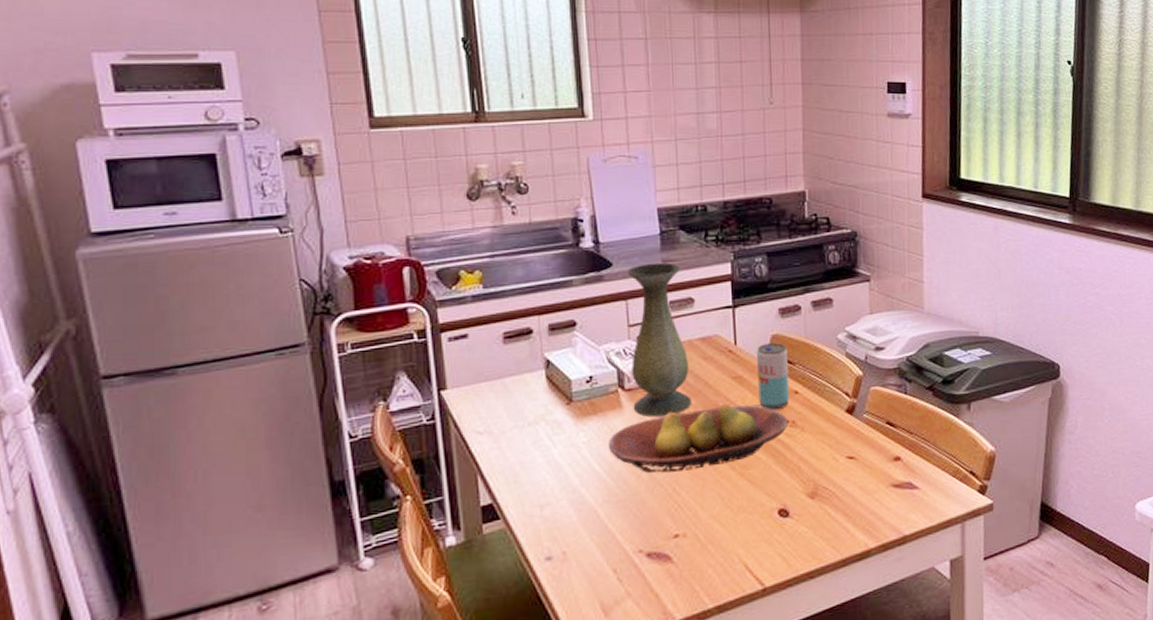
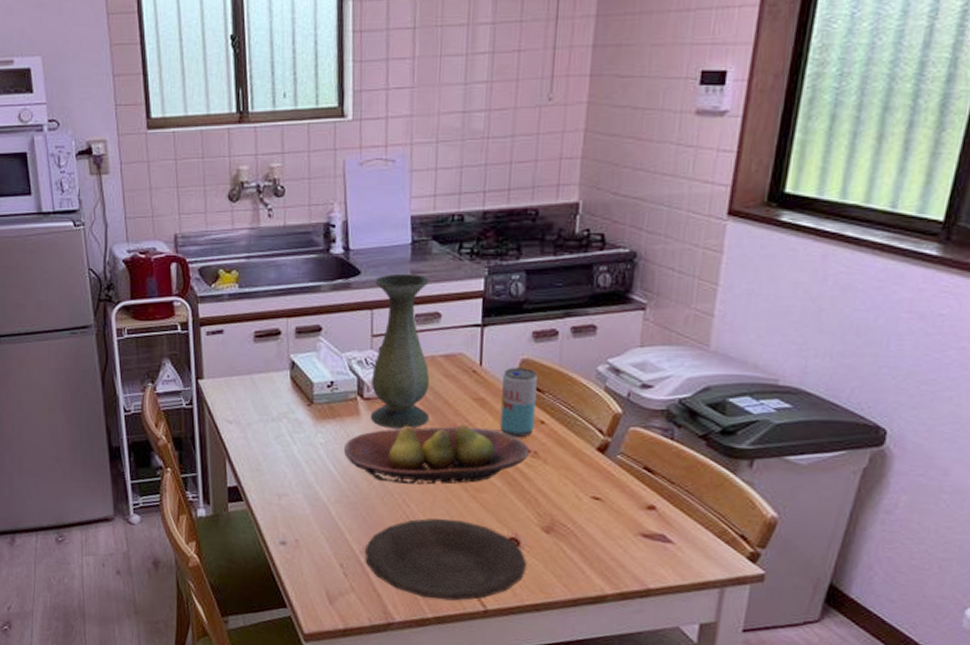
plate: none [639,500,798,588] -> present [365,518,527,601]

